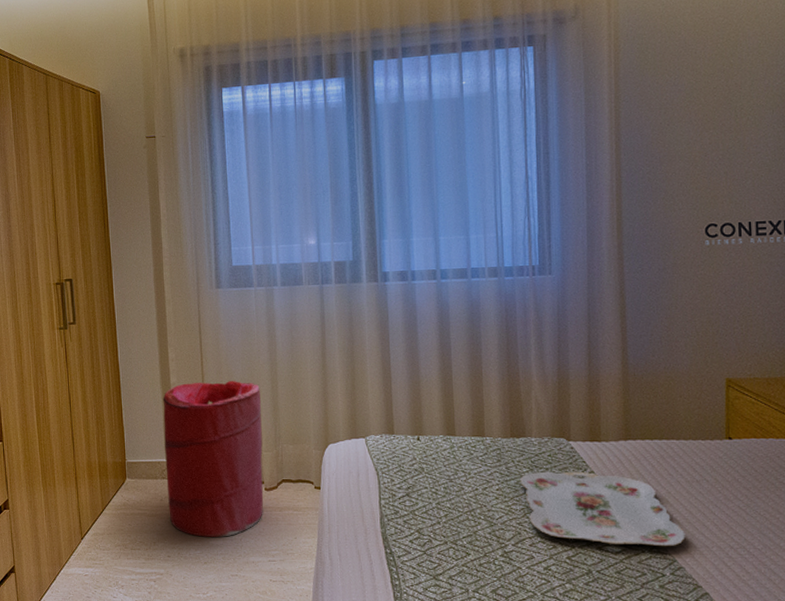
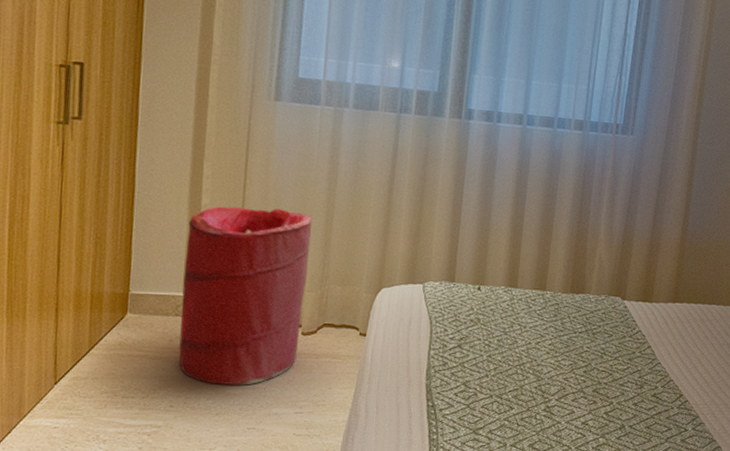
serving tray: present [520,471,685,547] -> none [573,328,710,404]

